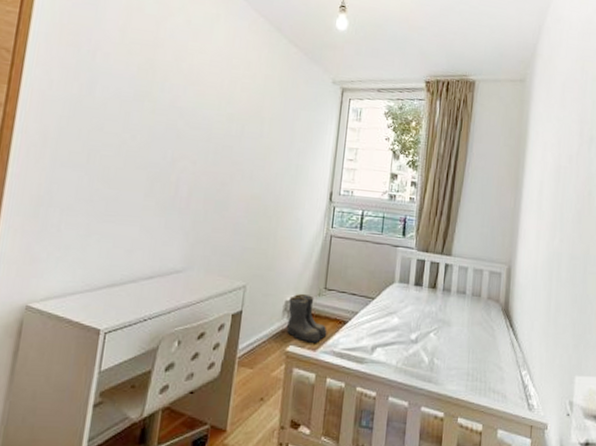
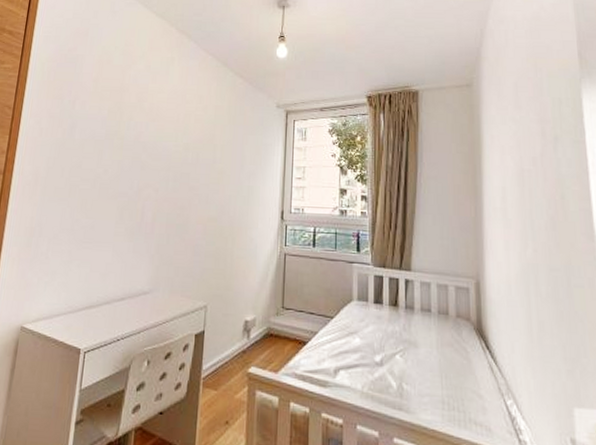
boots: present [286,293,327,343] -> none [247,313,288,364]

